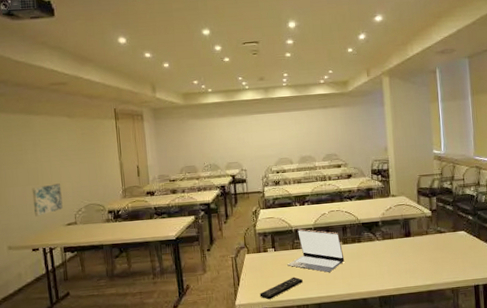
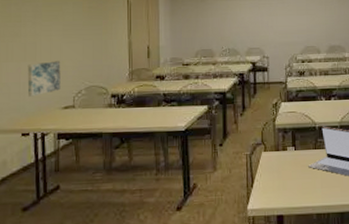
remote control: present [259,277,303,300] -> none [275,180,324,205]

